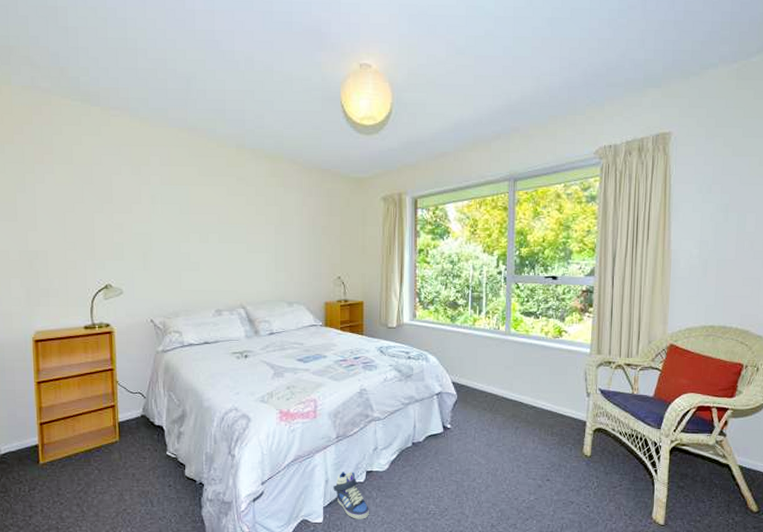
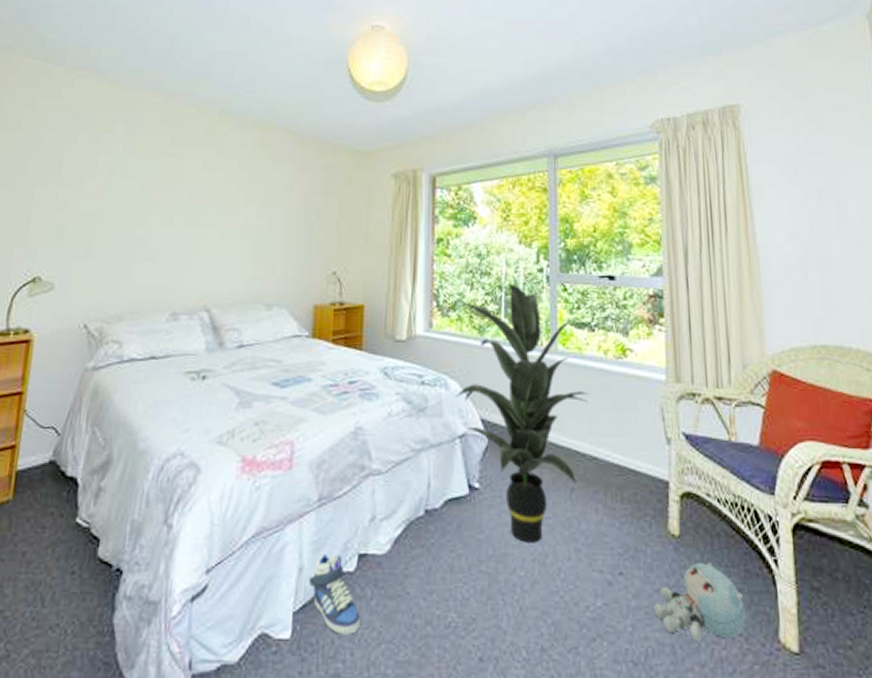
indoor plant: none [430,284,533,462] -> present [451,284,589,543]
plush toy: none [569,472,631,520] -> present [654,562,746,642]

